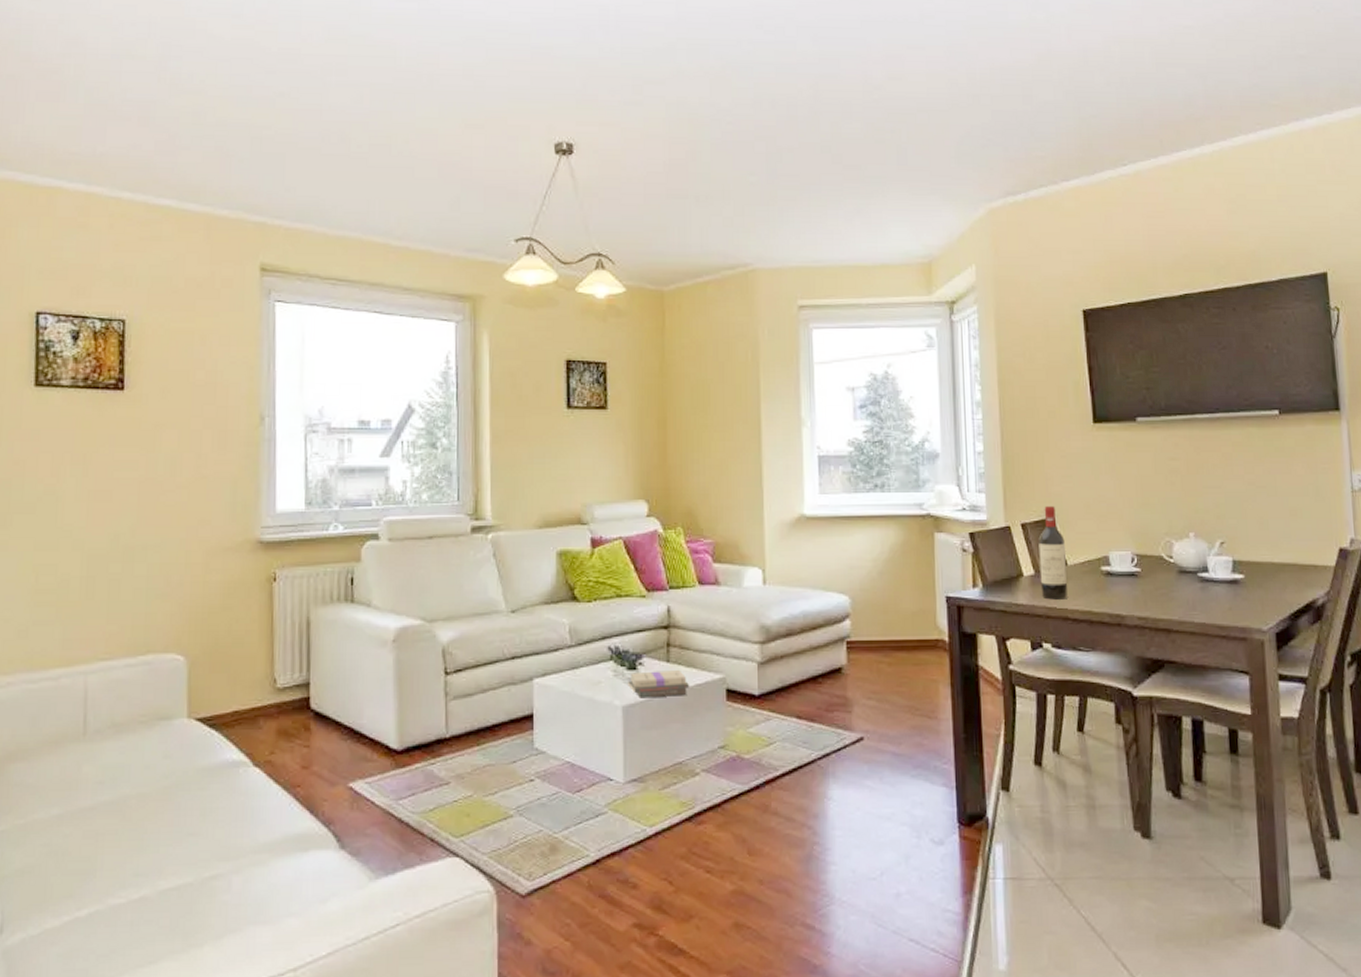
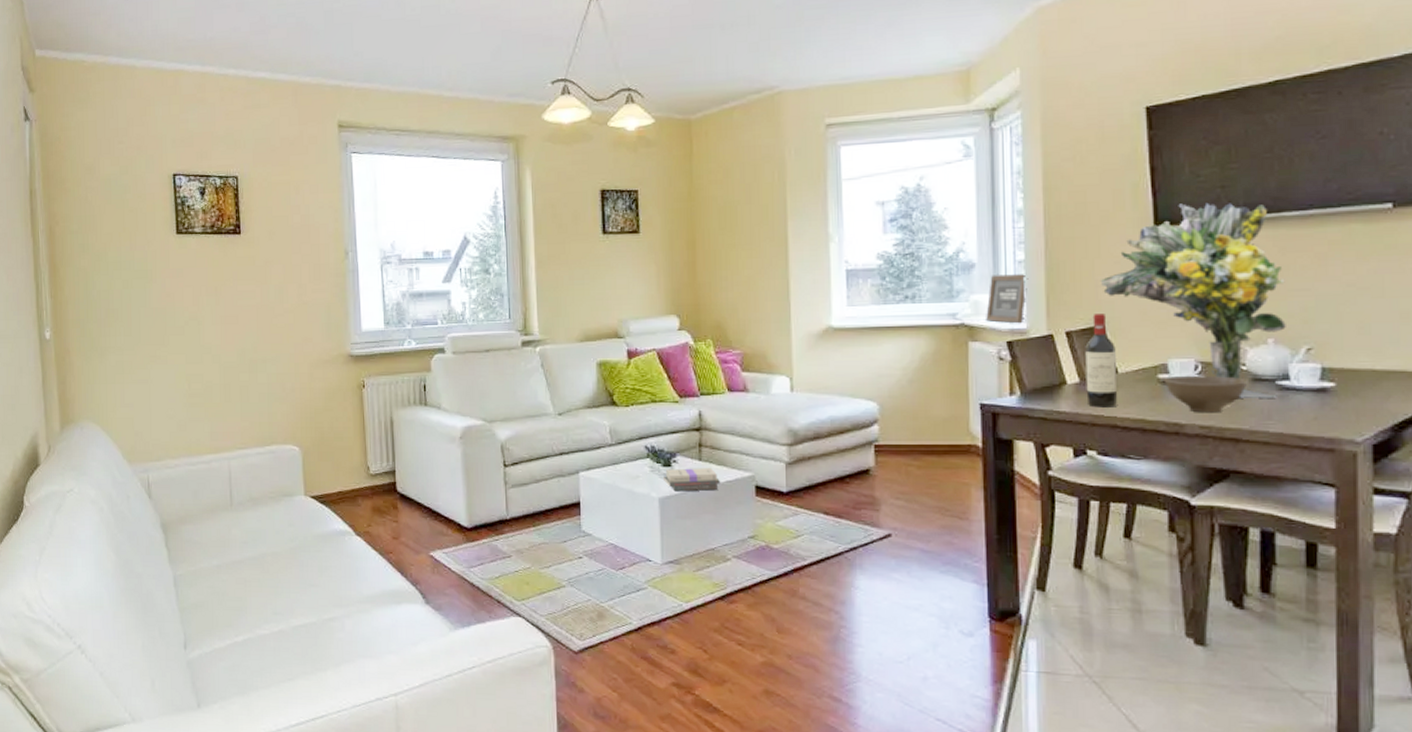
picture frame: none [950,465,987,515] -> present [986,274,1029,324]
bouquet: none [1049,402,1203,590] -> present [1100,202,1286,398]
bowl: none [1106,567,1176,604] -> present [1163,375,1248,413]

